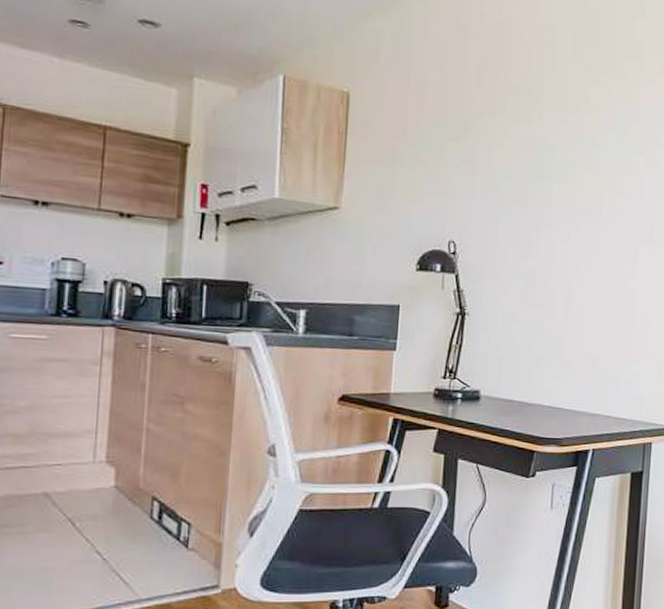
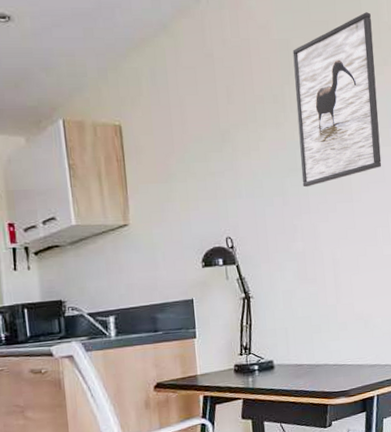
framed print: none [546,10,655,199] -> present [292,12,382,188]

